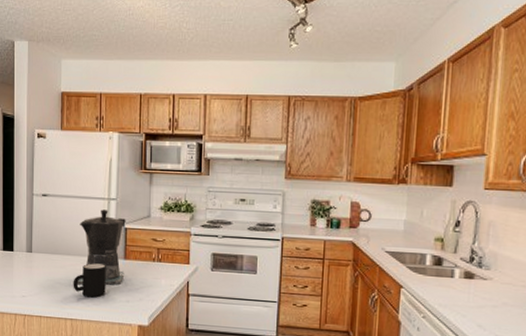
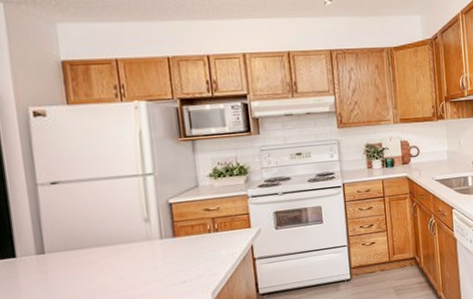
mug: present [73,263,106,298] -> none [108,247,155,289]
coffee maker: present [78,209,126,285] -> none [108,187,176,278]

